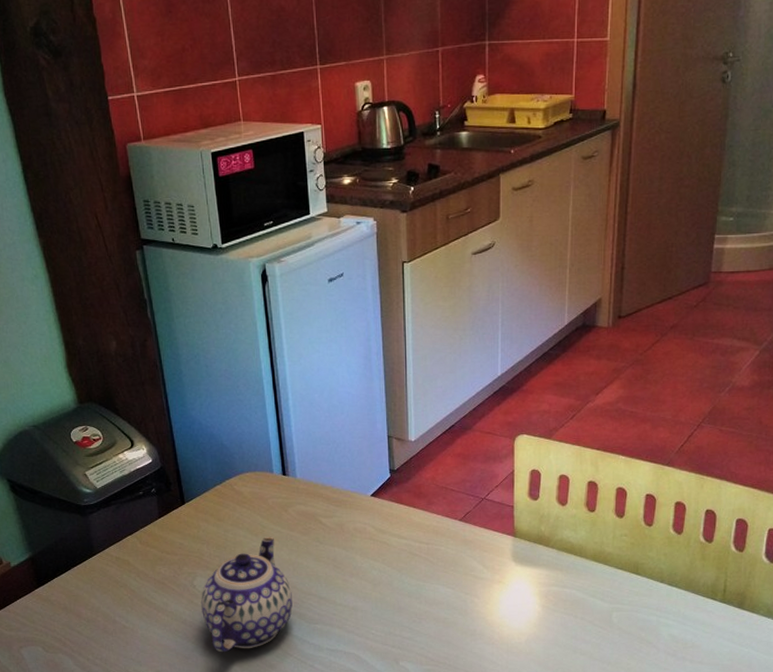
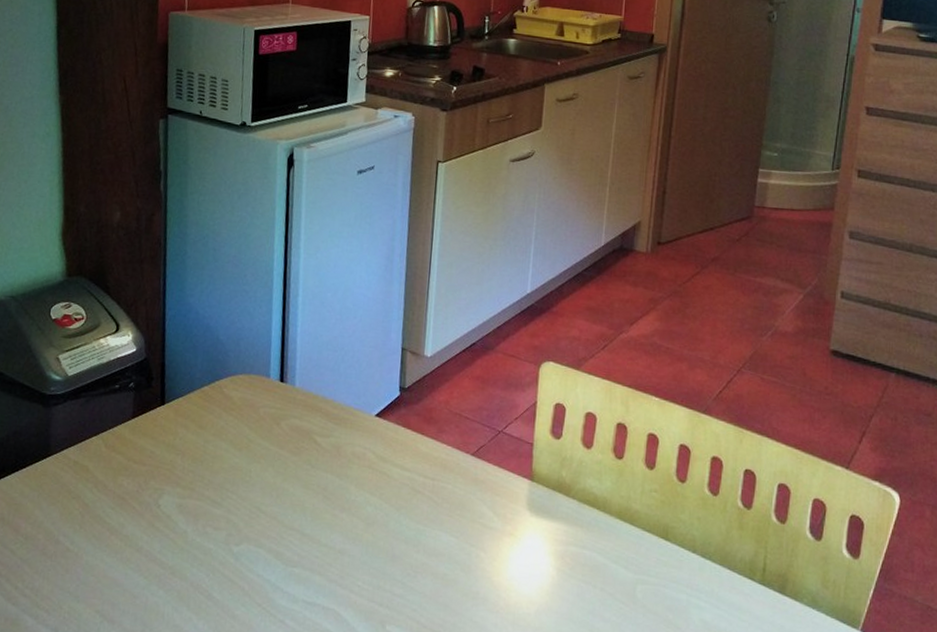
teapot: present [200,536,293,653] -> none [162,452,272,594]

